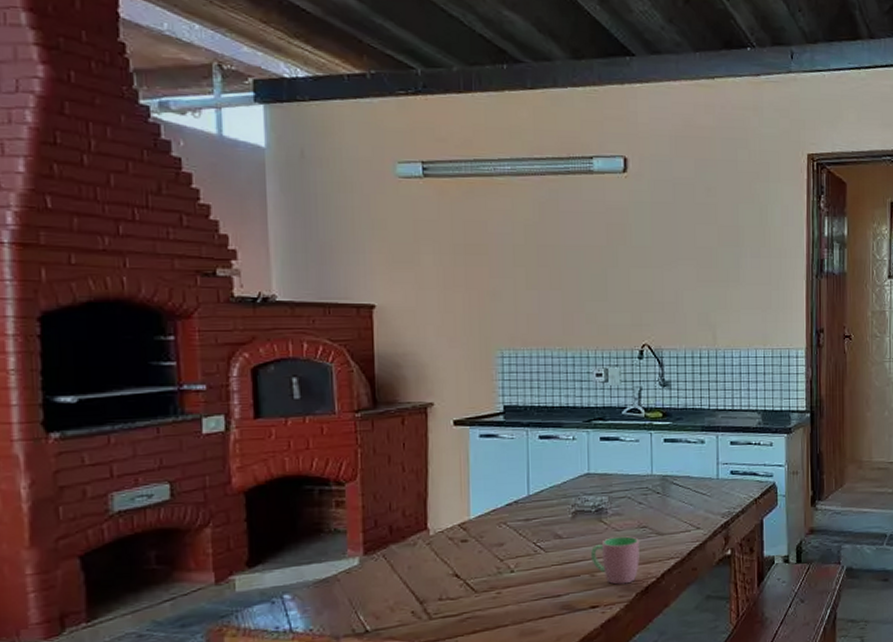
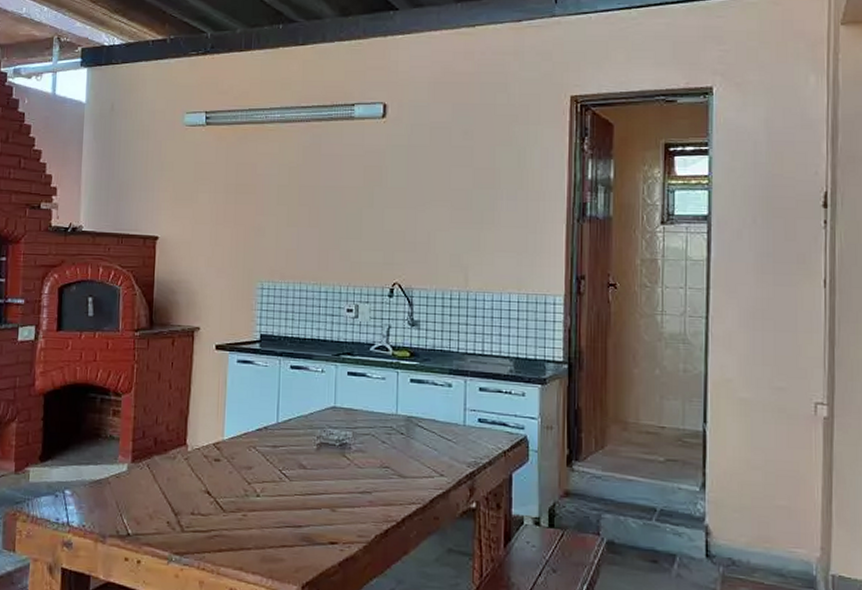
cup: present [590,536,639,585] -> none [332,474,381,524]

